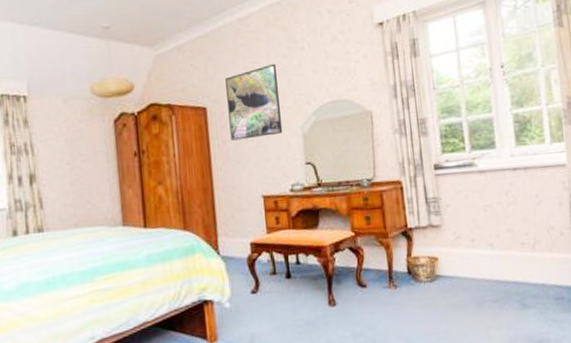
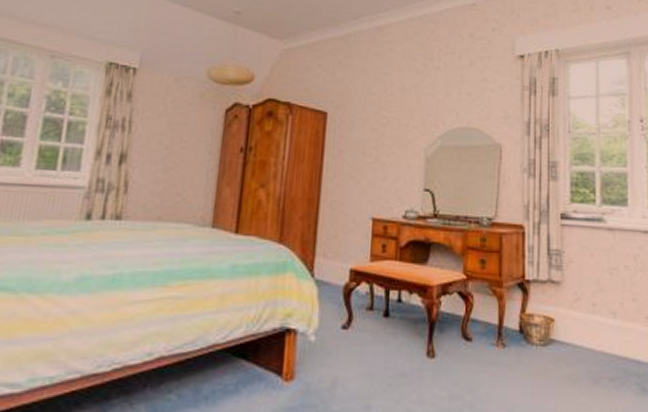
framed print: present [225,63,283,141] -> none [348,78,407,154]

